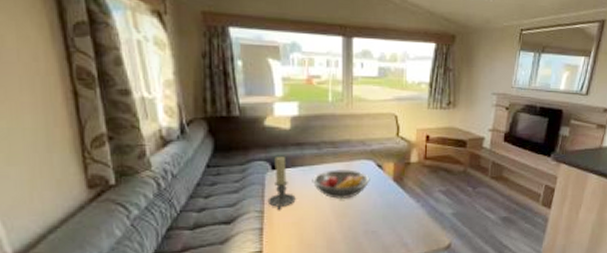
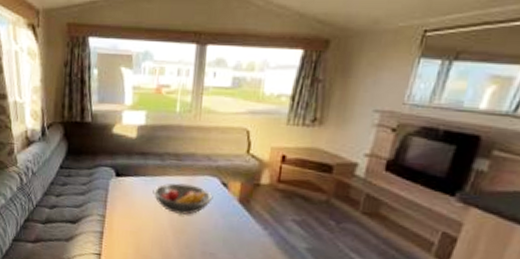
candle holder: present [267,157,296,210] -> none [109,164,136,217]

